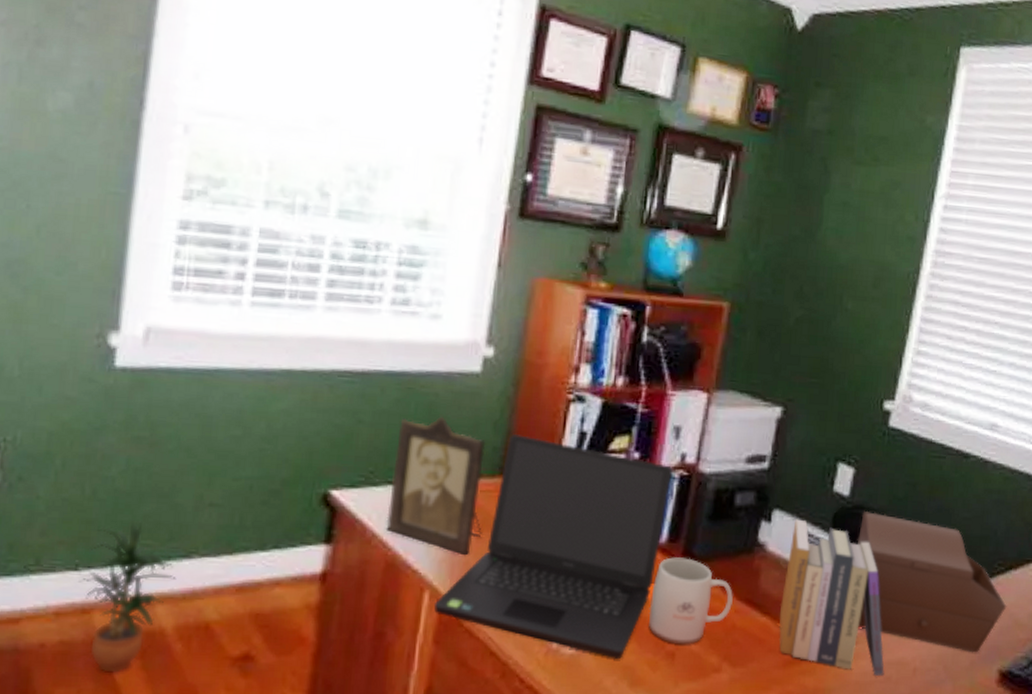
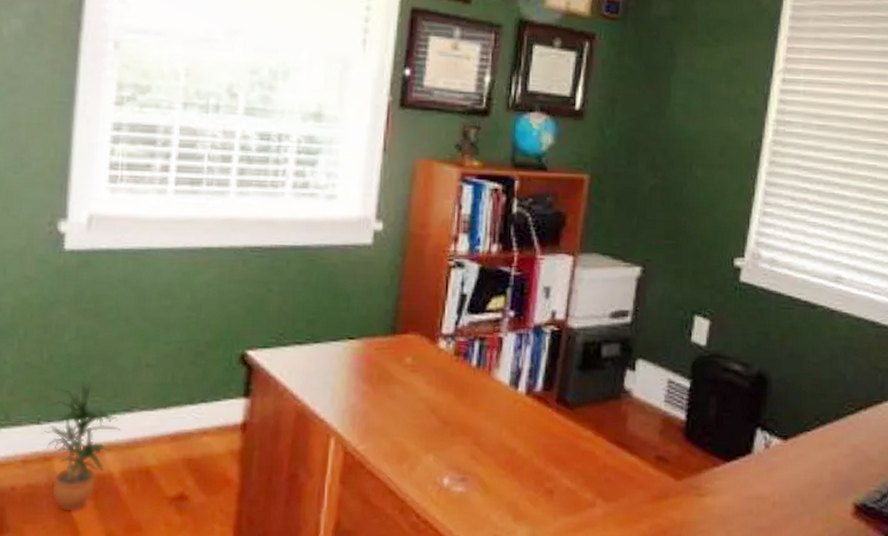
photo frame: present [386,416,486,556] -> none [295,284,379,406]
laptop: present [433,434,673,659] -> none [339,298,545,495]
mug: present [648,557,733,645] -> none [528,404,604,483]
books: present [778,519,885,676] -> none [646,367,746,509]
sewing box: present [857,511,1007,653] -> none [715,359,858,488]

